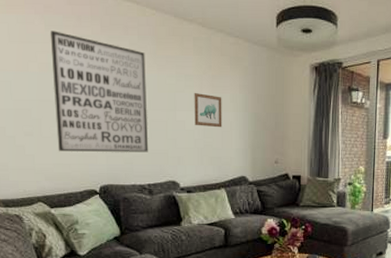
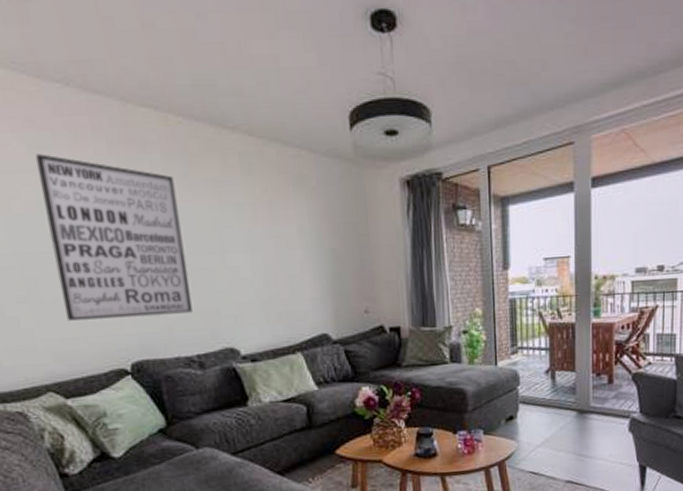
wall art: present [194,93,222,128] -> none [247,227,290,272]

